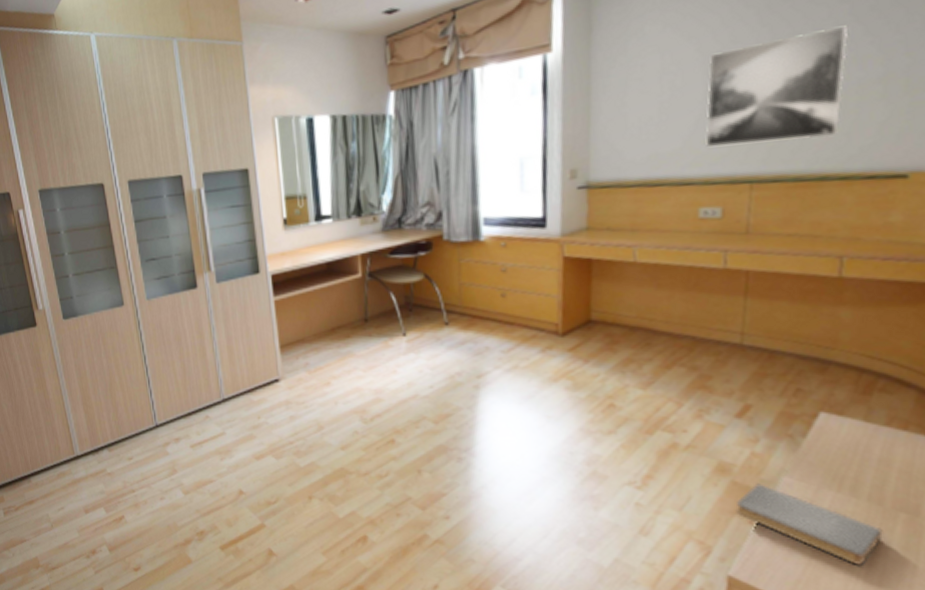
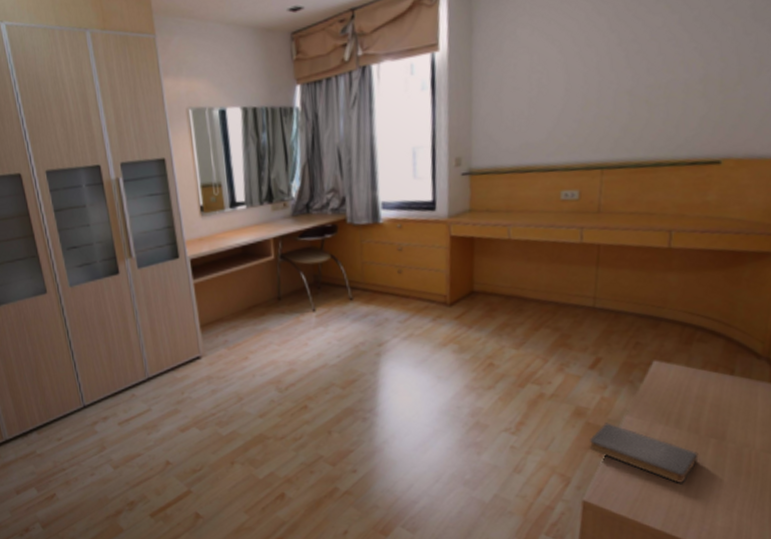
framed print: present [705,25,849,147] -> none [566,33,678,138]

